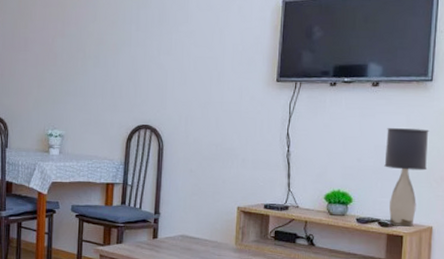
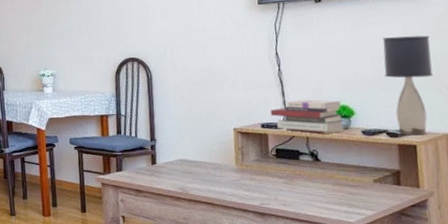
books: none [274,182,341,220] -> present [270,99,345,135]

